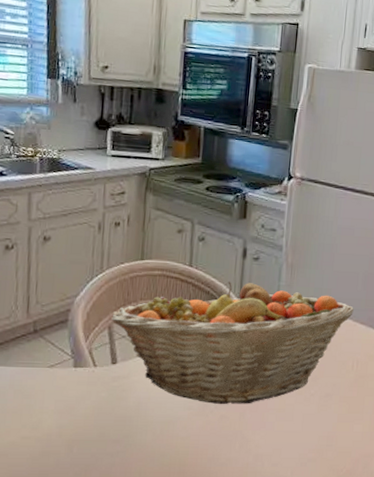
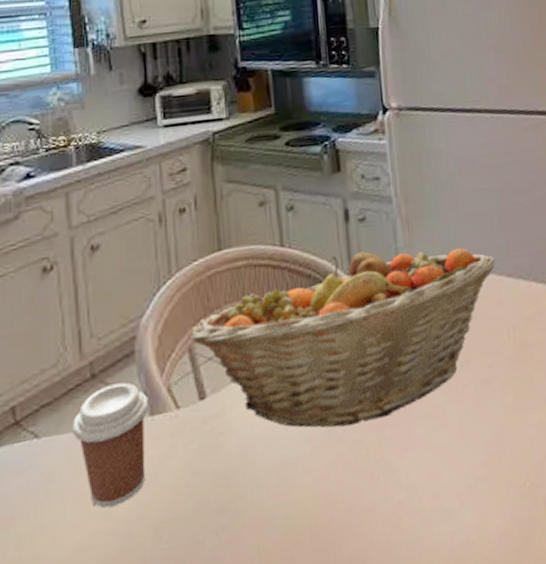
coffee cup: none [16,340,74,423] -> present [72,382,149,508]

